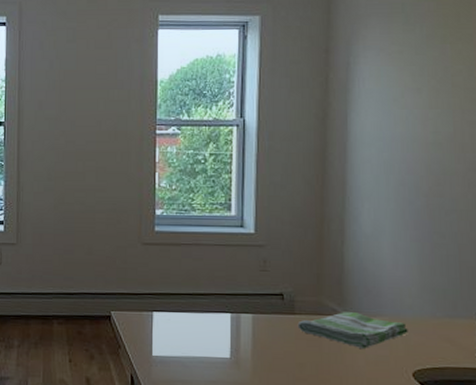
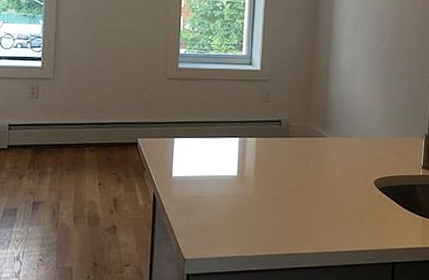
dish towel: present [297,312,408,348] -> none [291,134,372,163]

